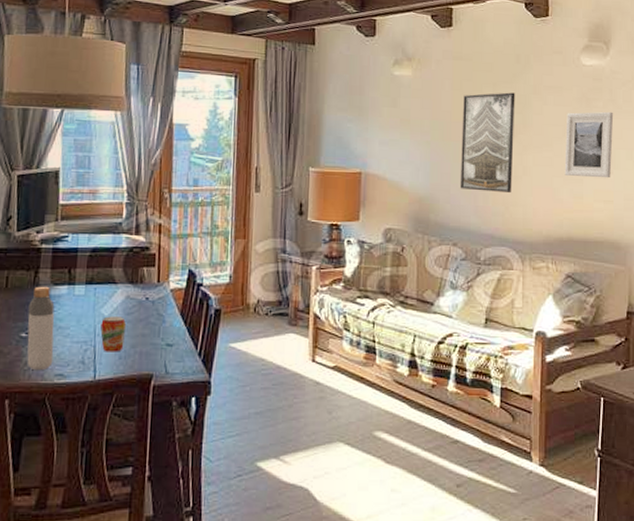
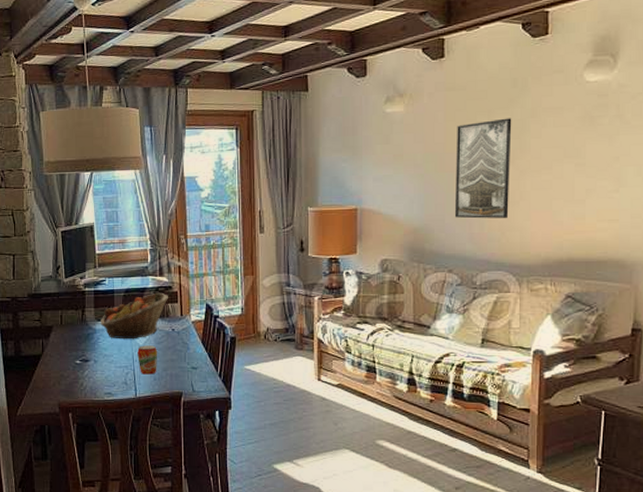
bottle: present [26,286,55,371] -> none [79,322,102,390]
fruit basket: none [57,253,145,309] -> present [101,292,169,339]
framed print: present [564,111,614,179] -> none [565,128,621,198]

